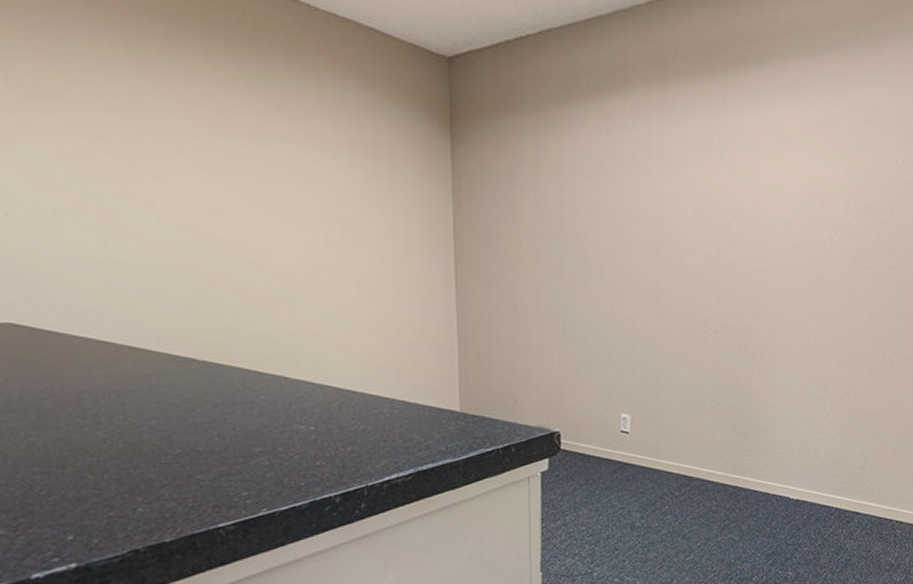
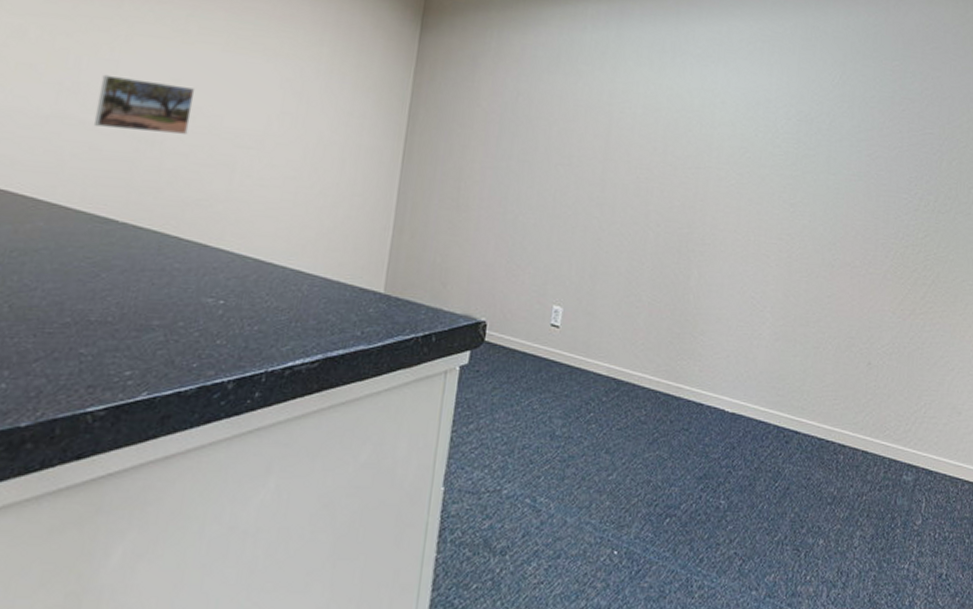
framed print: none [142,215,241,272] -> present [94,74,195,136]

